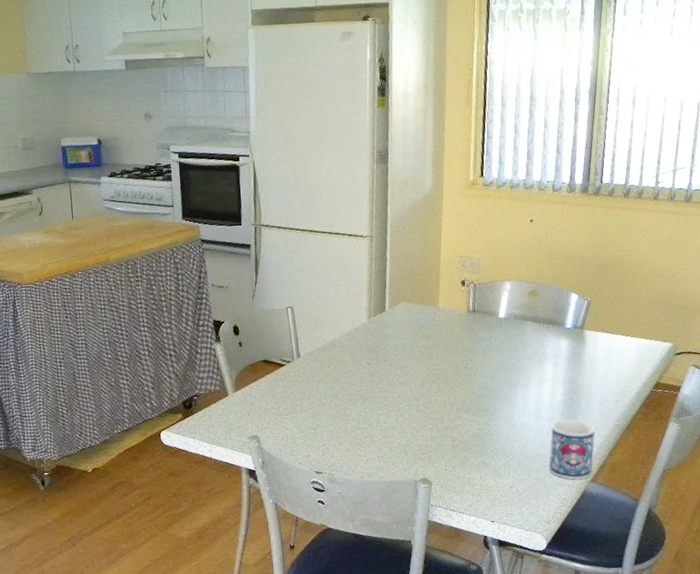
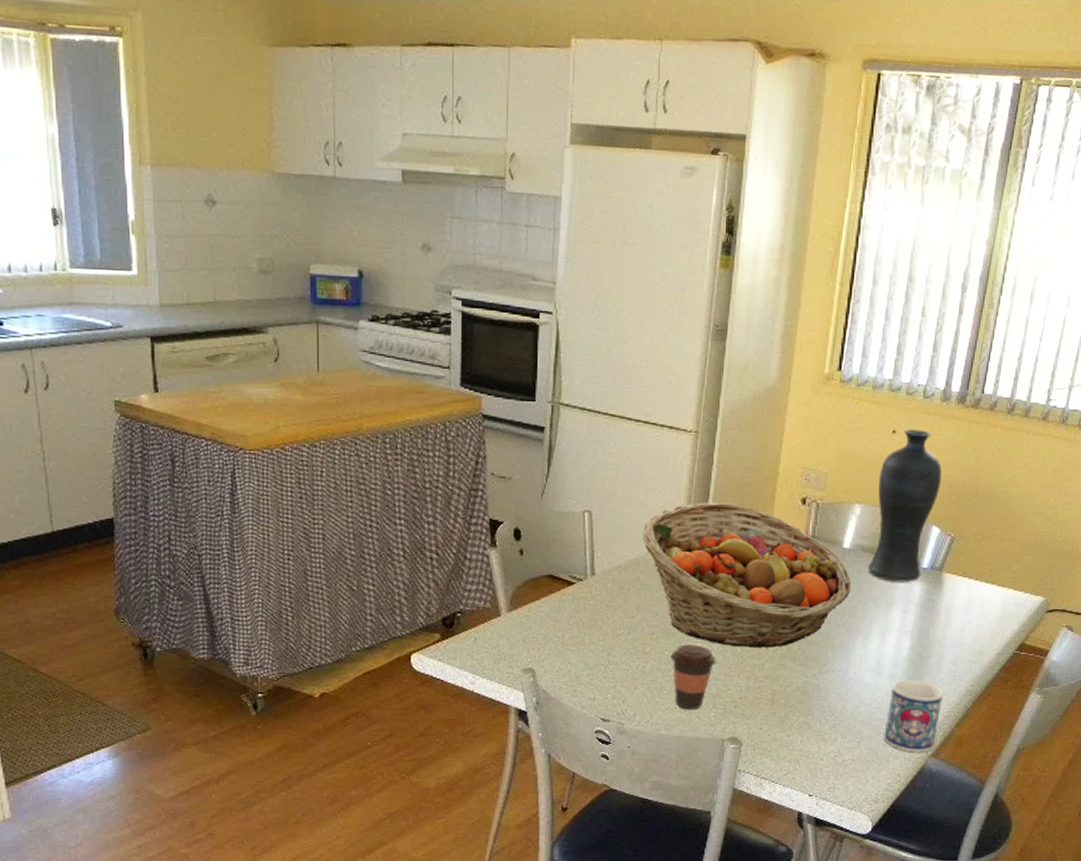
fruit basket: none [335,290,509,405] -> present [642,502,851,648]
coffee cup: none [367,406,404,459] -> present [670,644,716,710]
vase: none [521,217,575,341] -> present [868,429,942,582]

